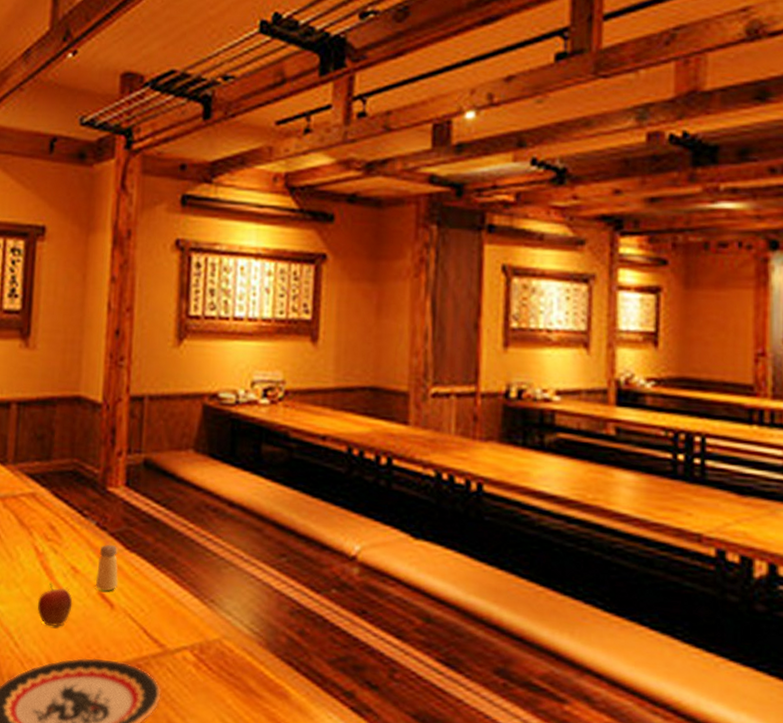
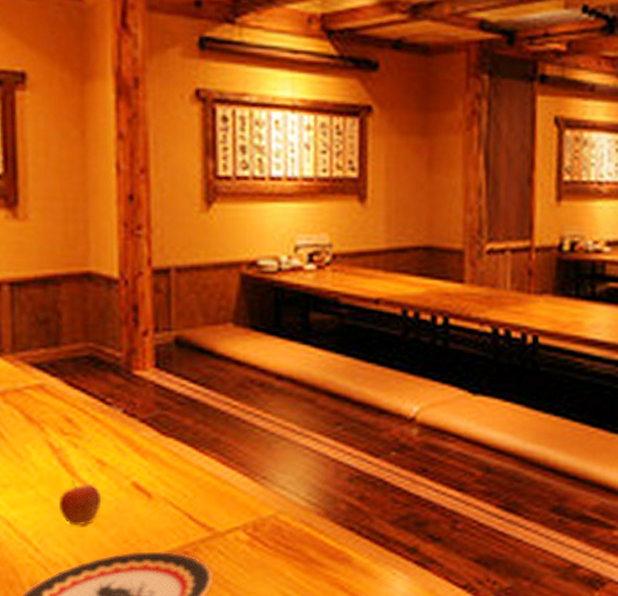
saltshaker: present [96,544,118,592] -> none [128,431,154,482]

